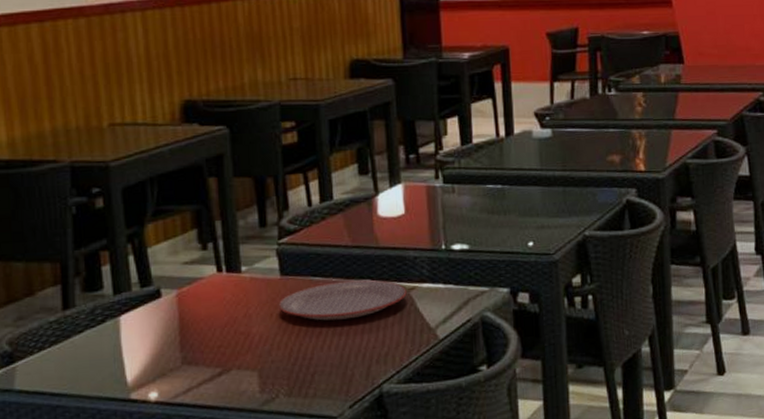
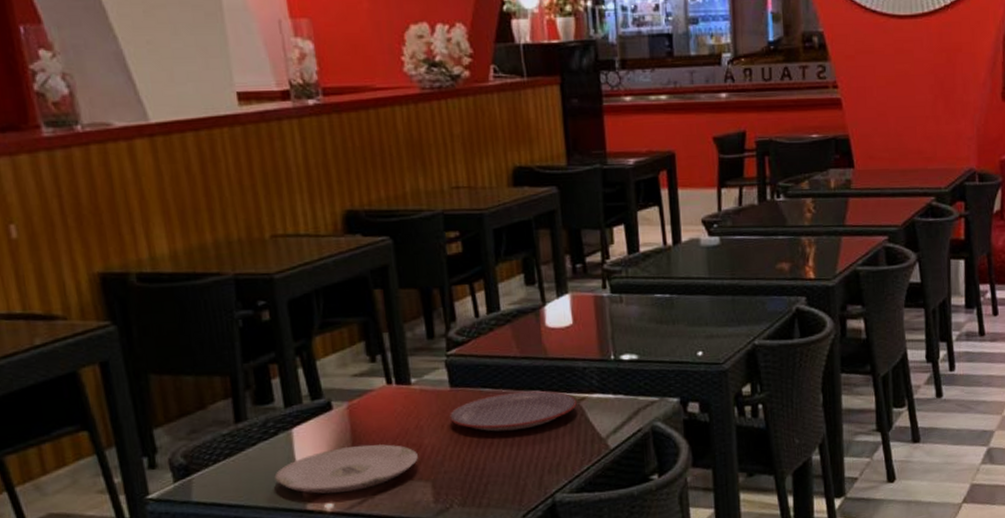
plate: none [100,332,245,383] -> present [274,443,418,494]

